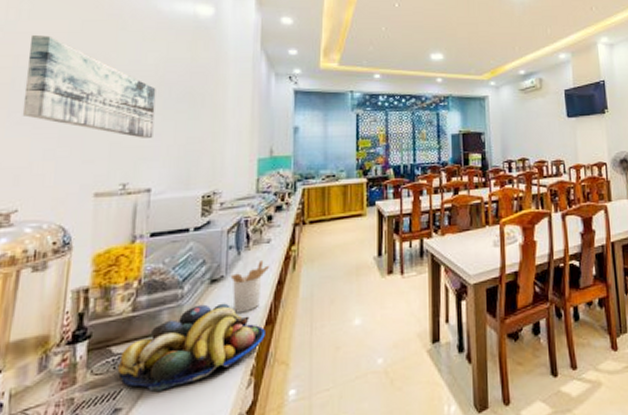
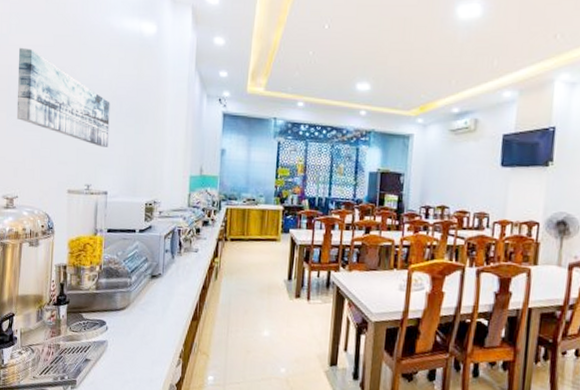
fruit bowl: present [117,303,265,392] -> none [86,293,192,354]
utensil holder: present [230,261,270,313] -> none [166,266,197,307]

